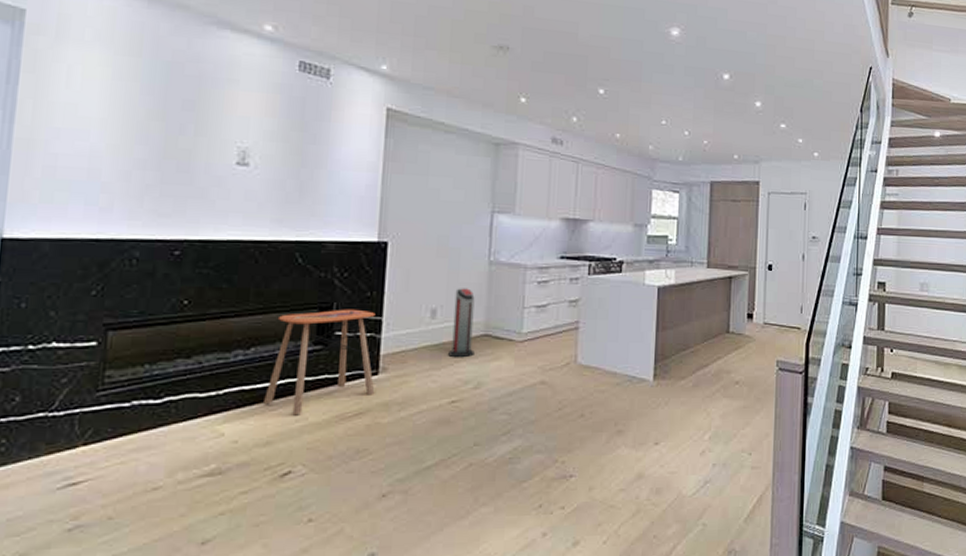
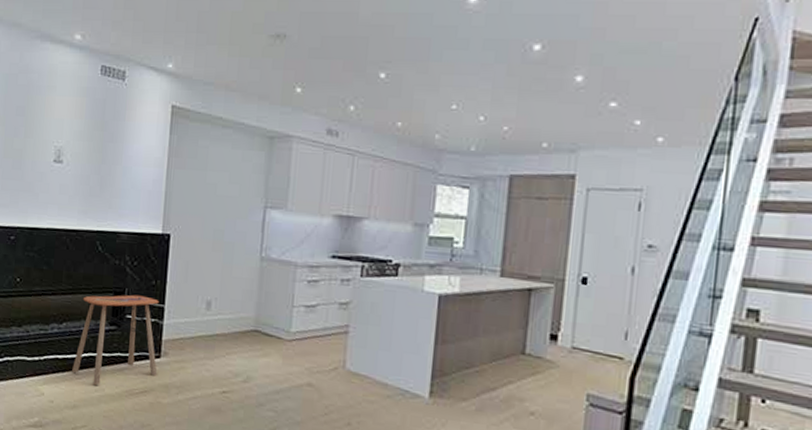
air purifier: present [448,288,475,358] -> none [221,282,246,351]

